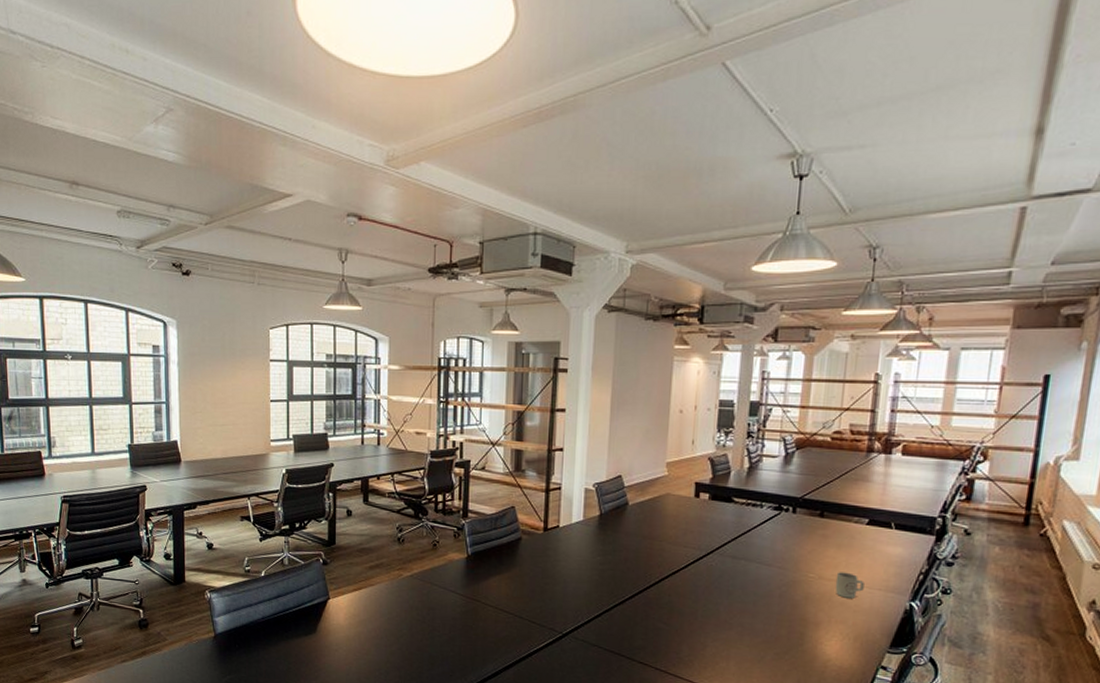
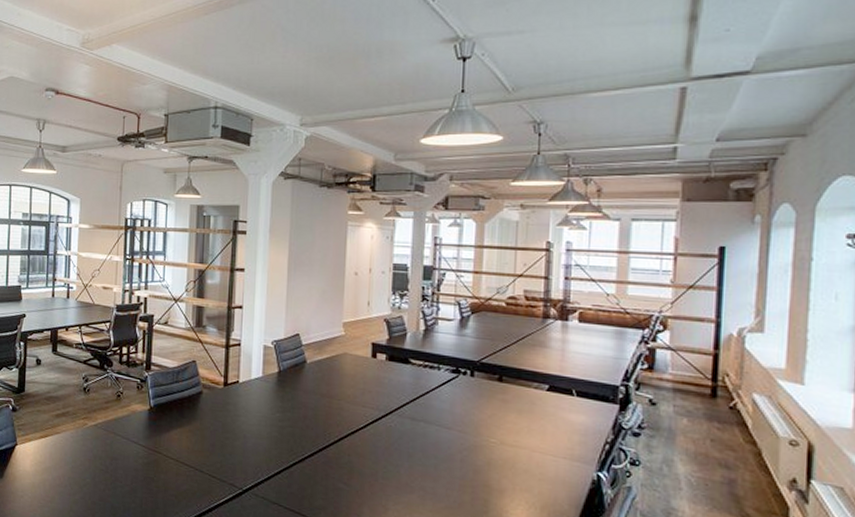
mug: present [835,572,864,599] -> none [518,438,548,466]

